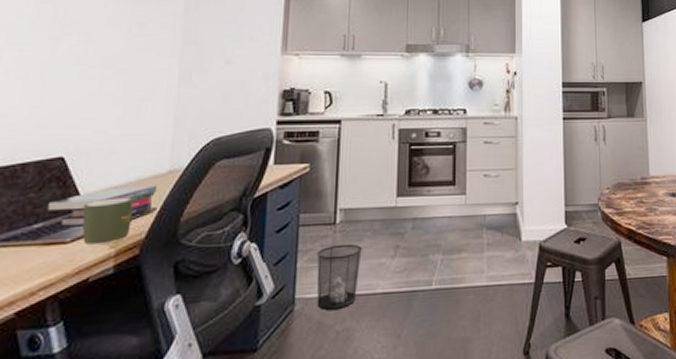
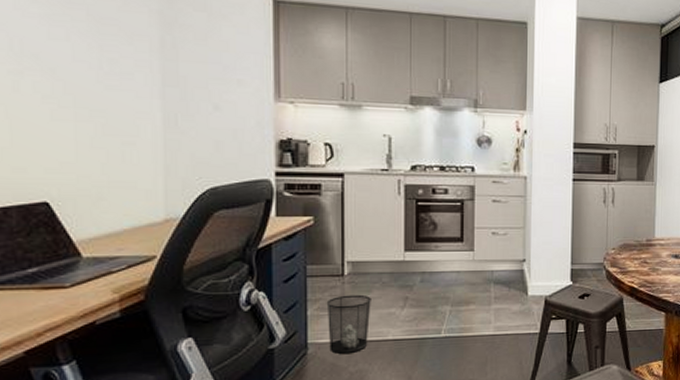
books: present [48,185,158,228] -> none [40,233,156,273]
mug: present [82,197,134,246] -> none [78,244,132,291]

